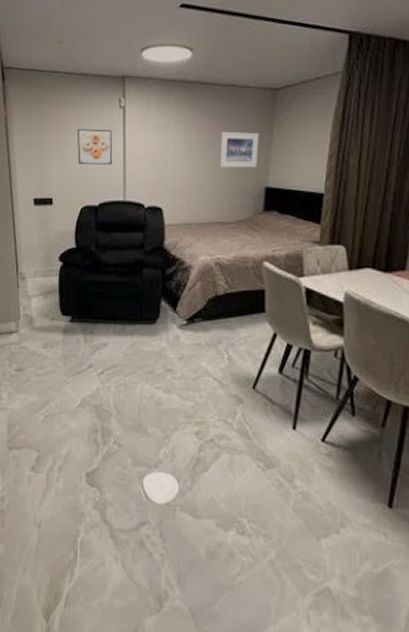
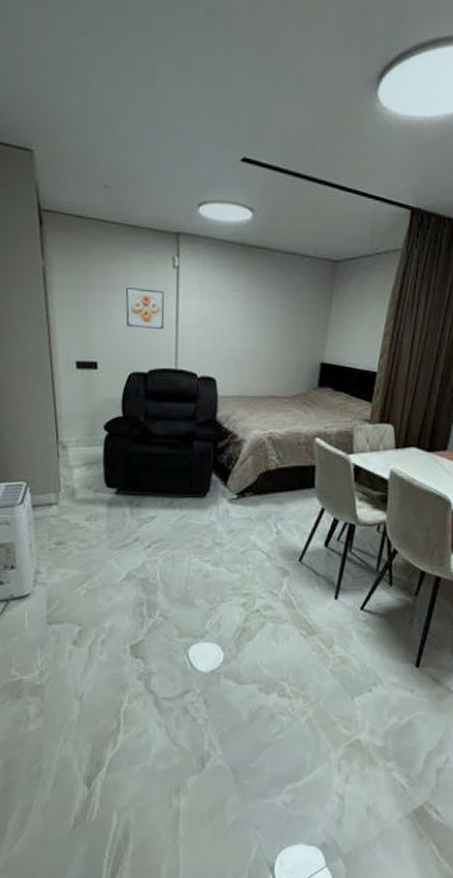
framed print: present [219,131,259,168] -> none [276,302,317,342]

